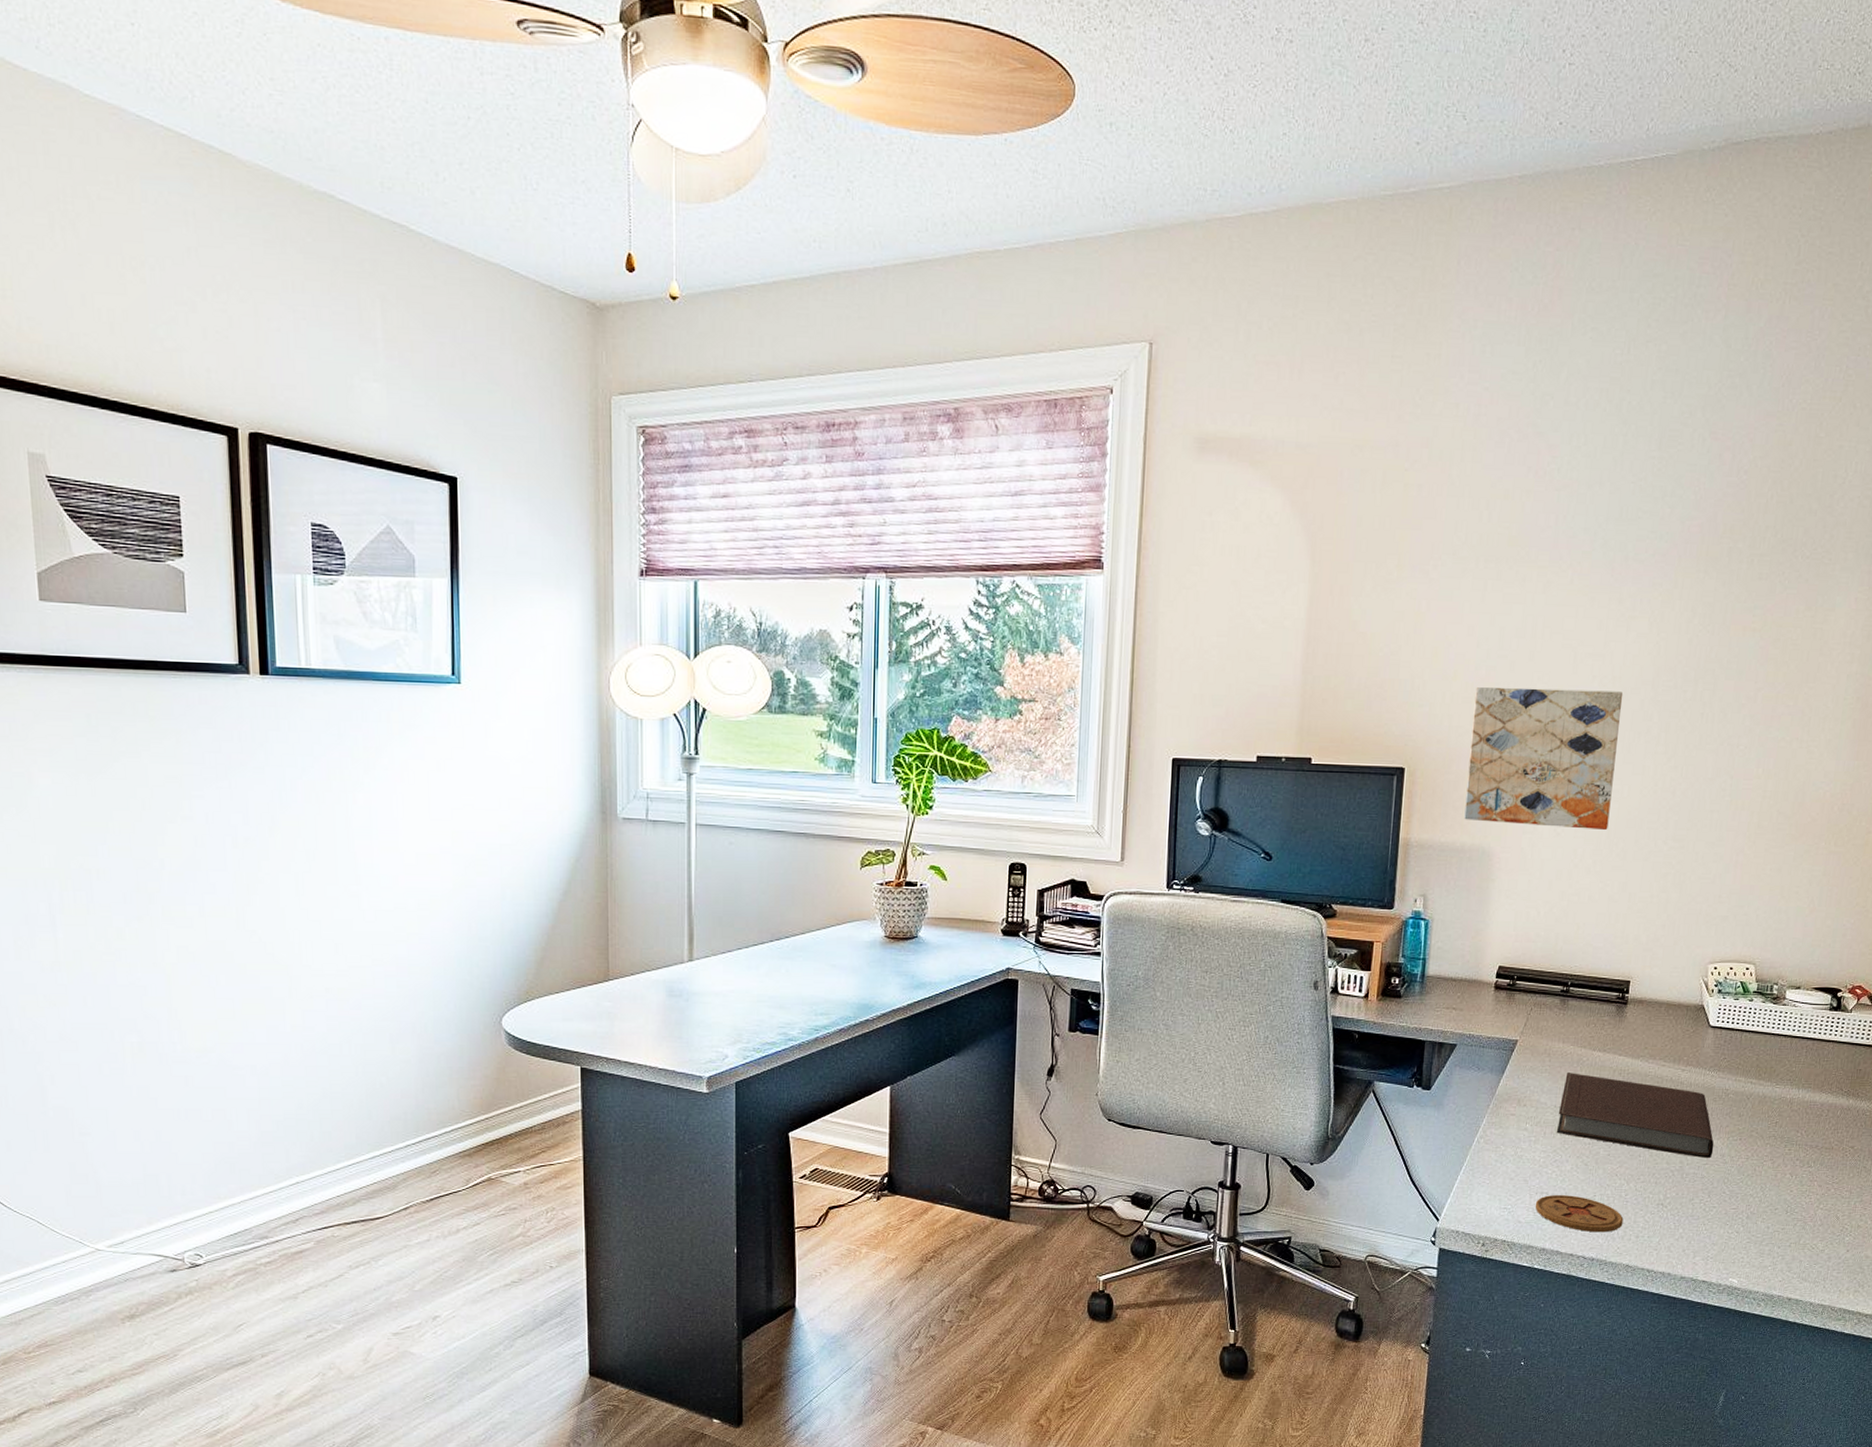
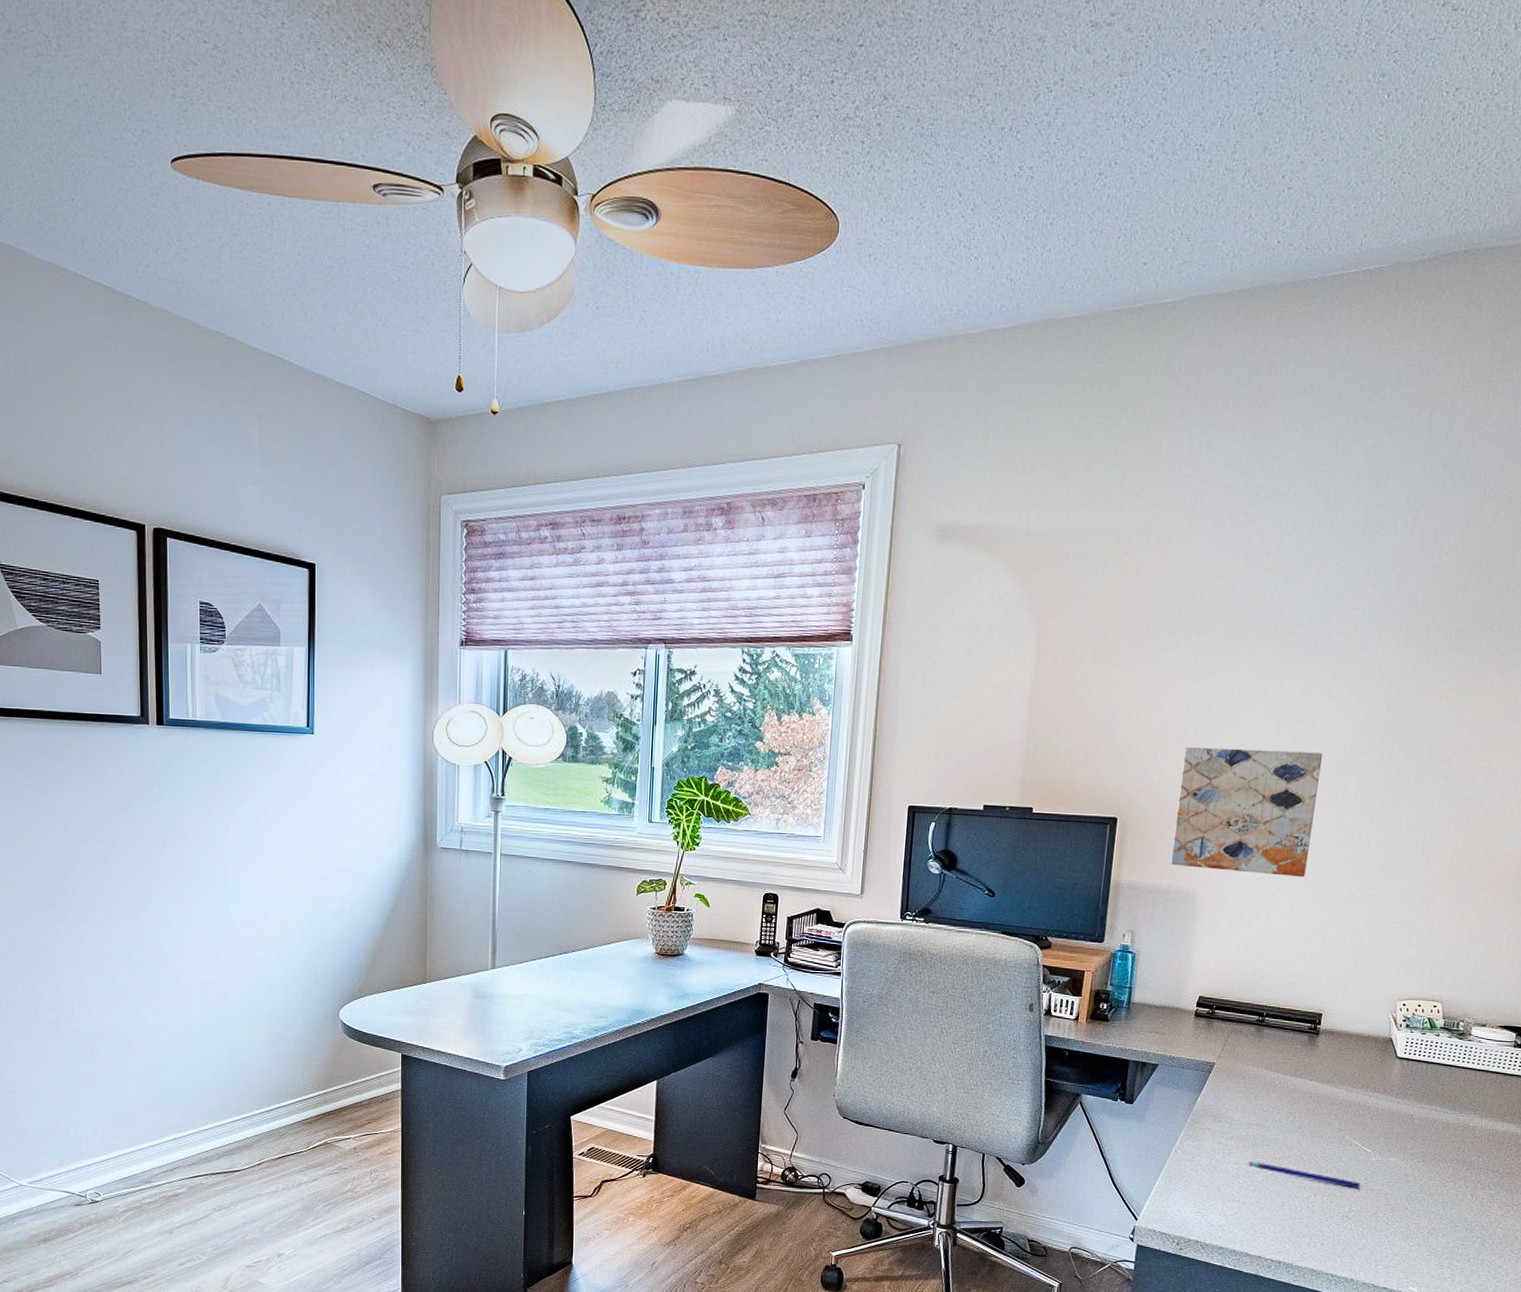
coaster: present [1535,1195,1624,1233] -> none [1227,1203,1310,1239]
notebook: present [1556,1073,1714,1159] -> none [1248,1094,1398,1177]
pen: none [1556,1149,1677,1173] -> present [1248,1161,1362,1189]

